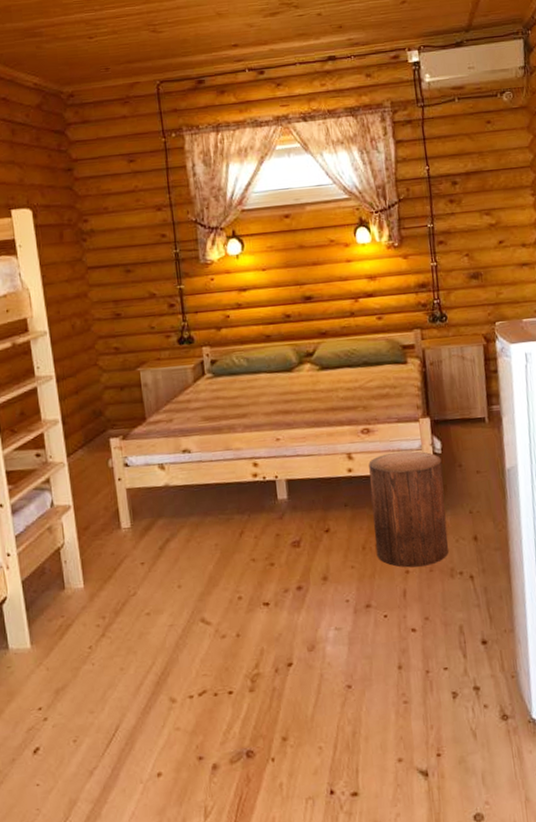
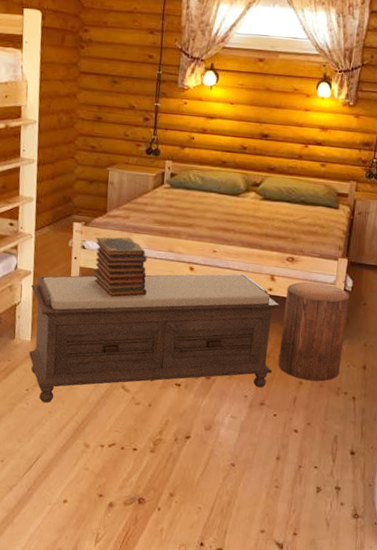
bench: none [74,458,371,659] -> present [28,273,280,403]
book stack: none [138,443,209,516] -> present [94,237,147,297]

